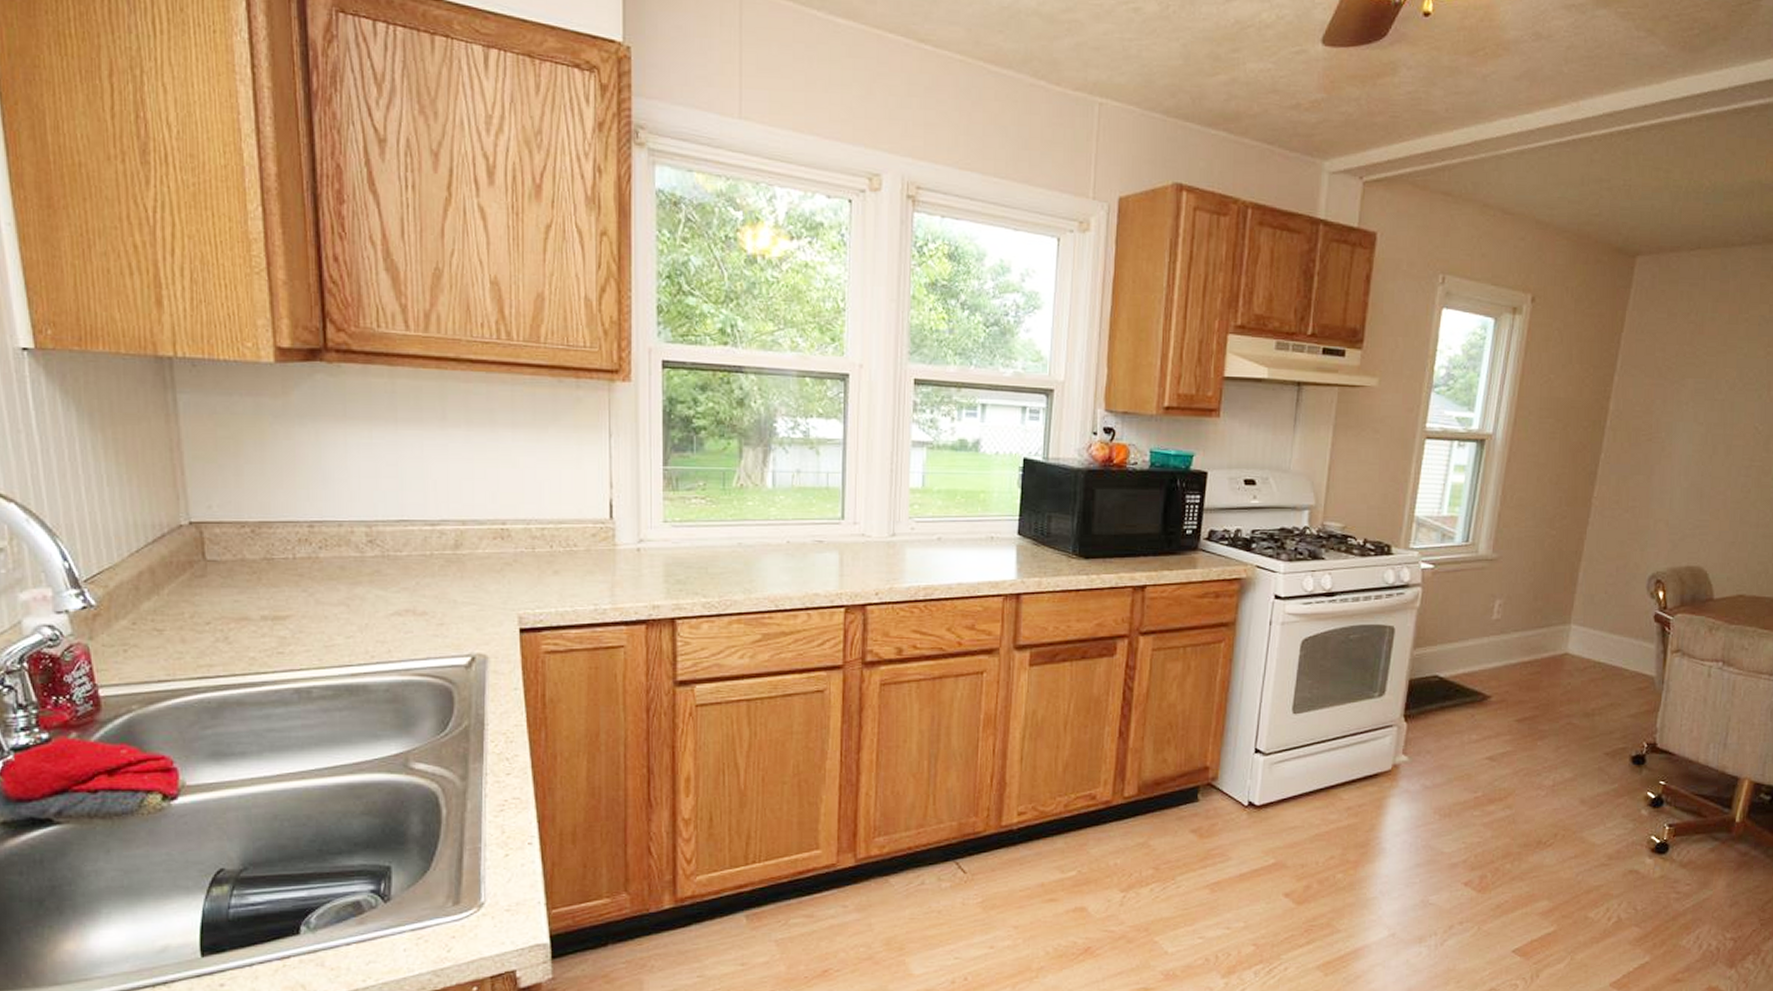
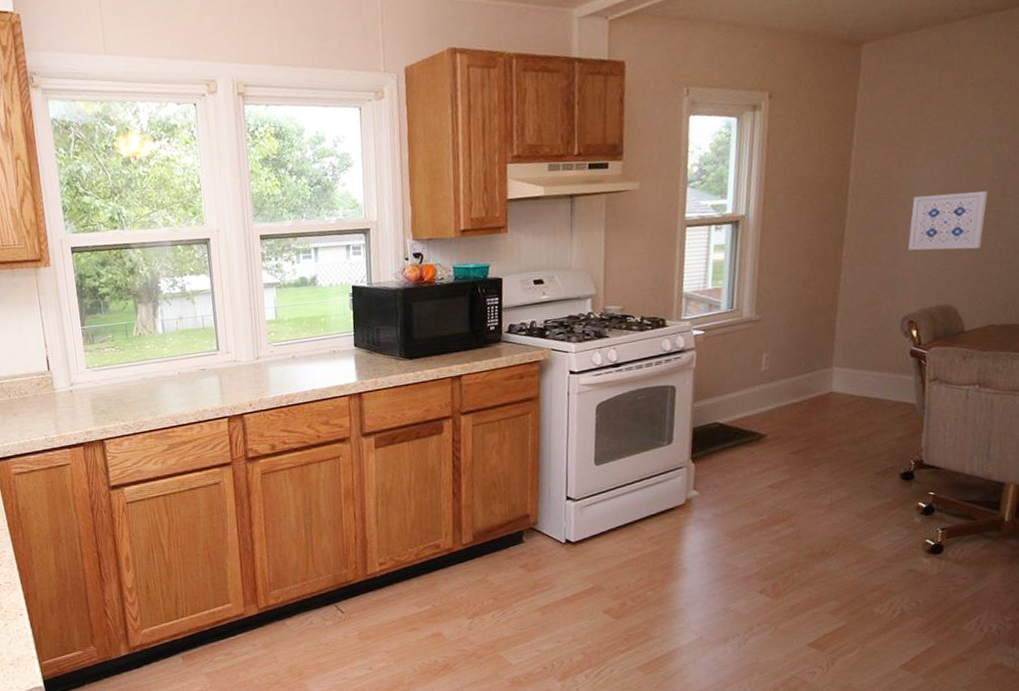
wall art: none [1663,438,1752,507] -> present [908,191,988,250]

